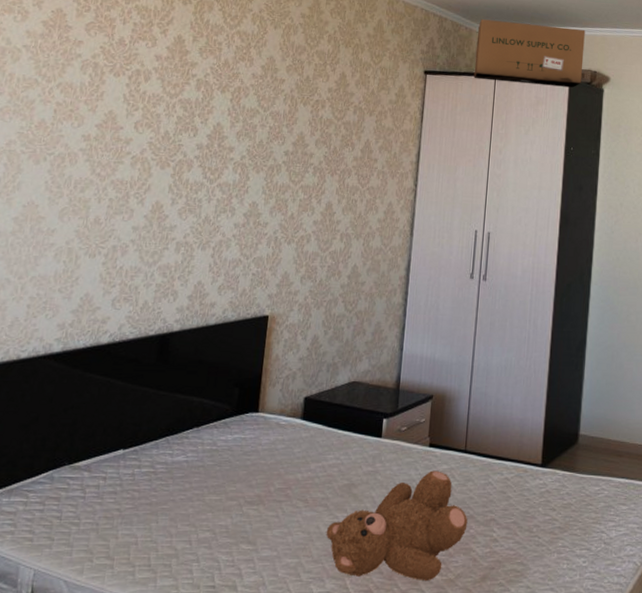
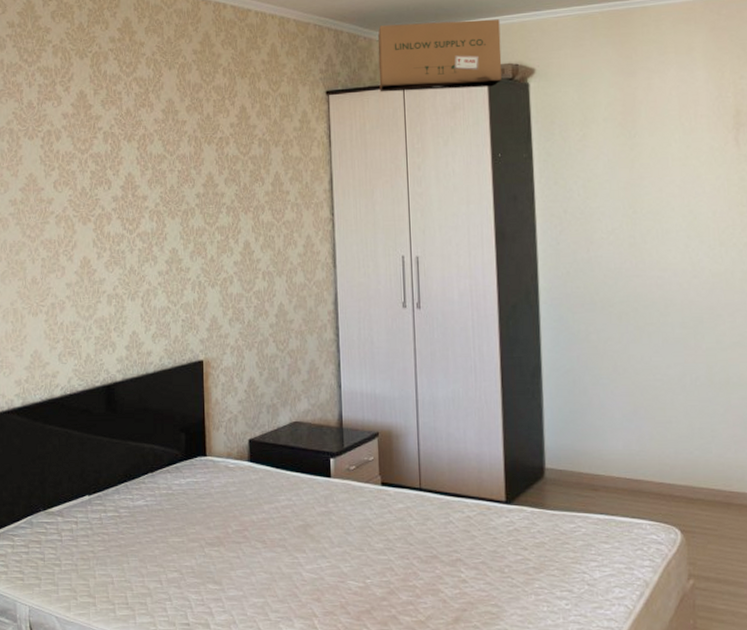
teddy bear: present [326,470,468,582] -> none [288,510,432,623]

